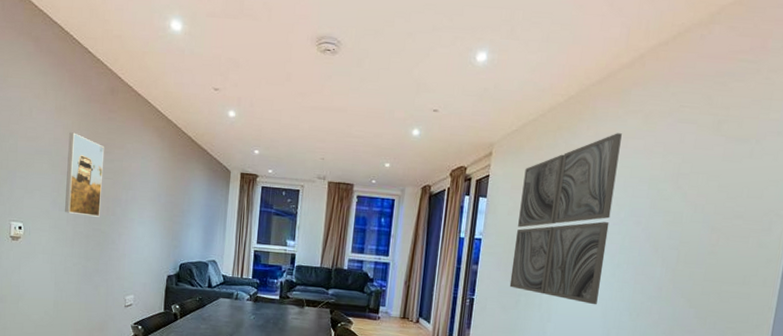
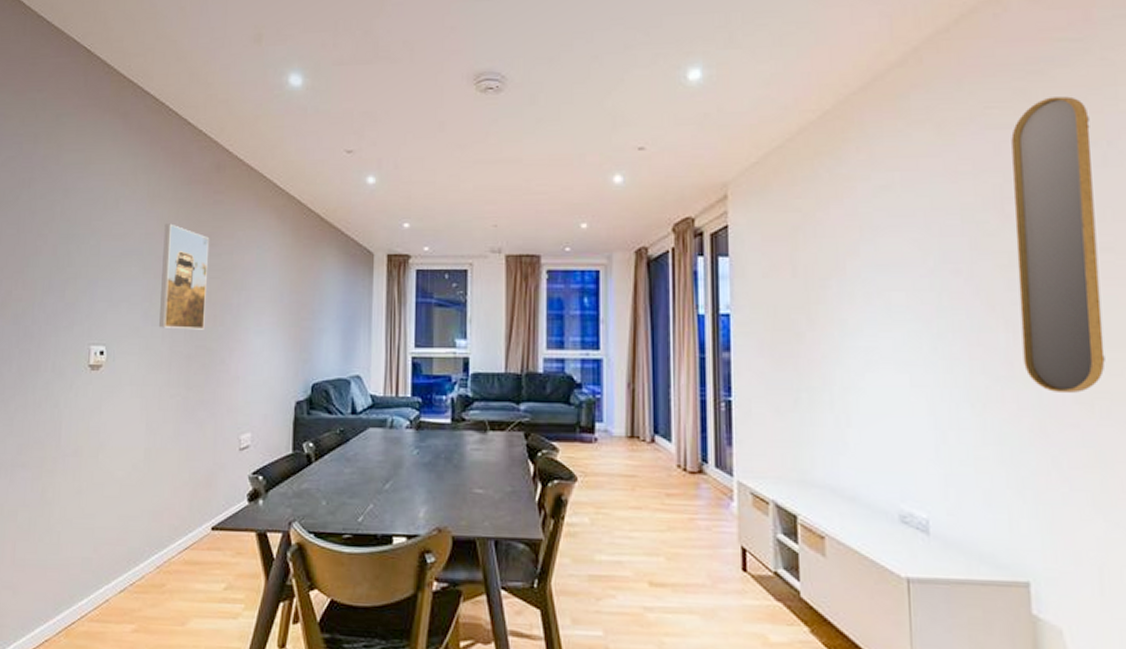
wall art: present [509,133,622,305] -> none [777,152,918,397]
home mirror: none [668,103,749,311] -> present [1011,96,1106,393]

